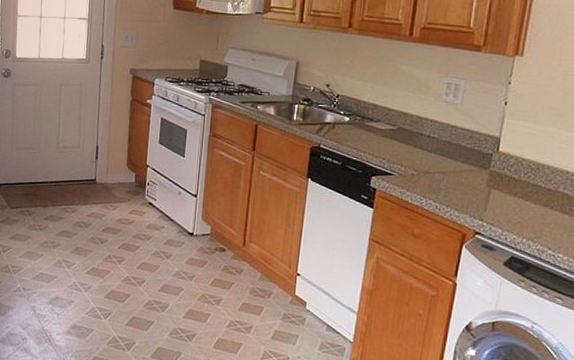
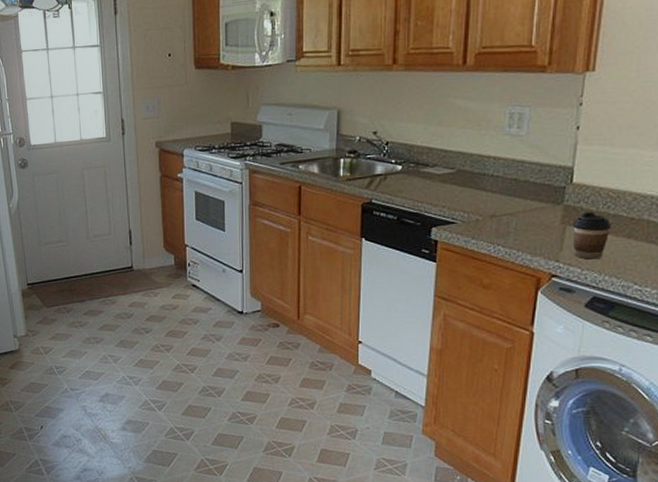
coffee cup: none [496,178,531,223] -> present [572,211,612,260]

